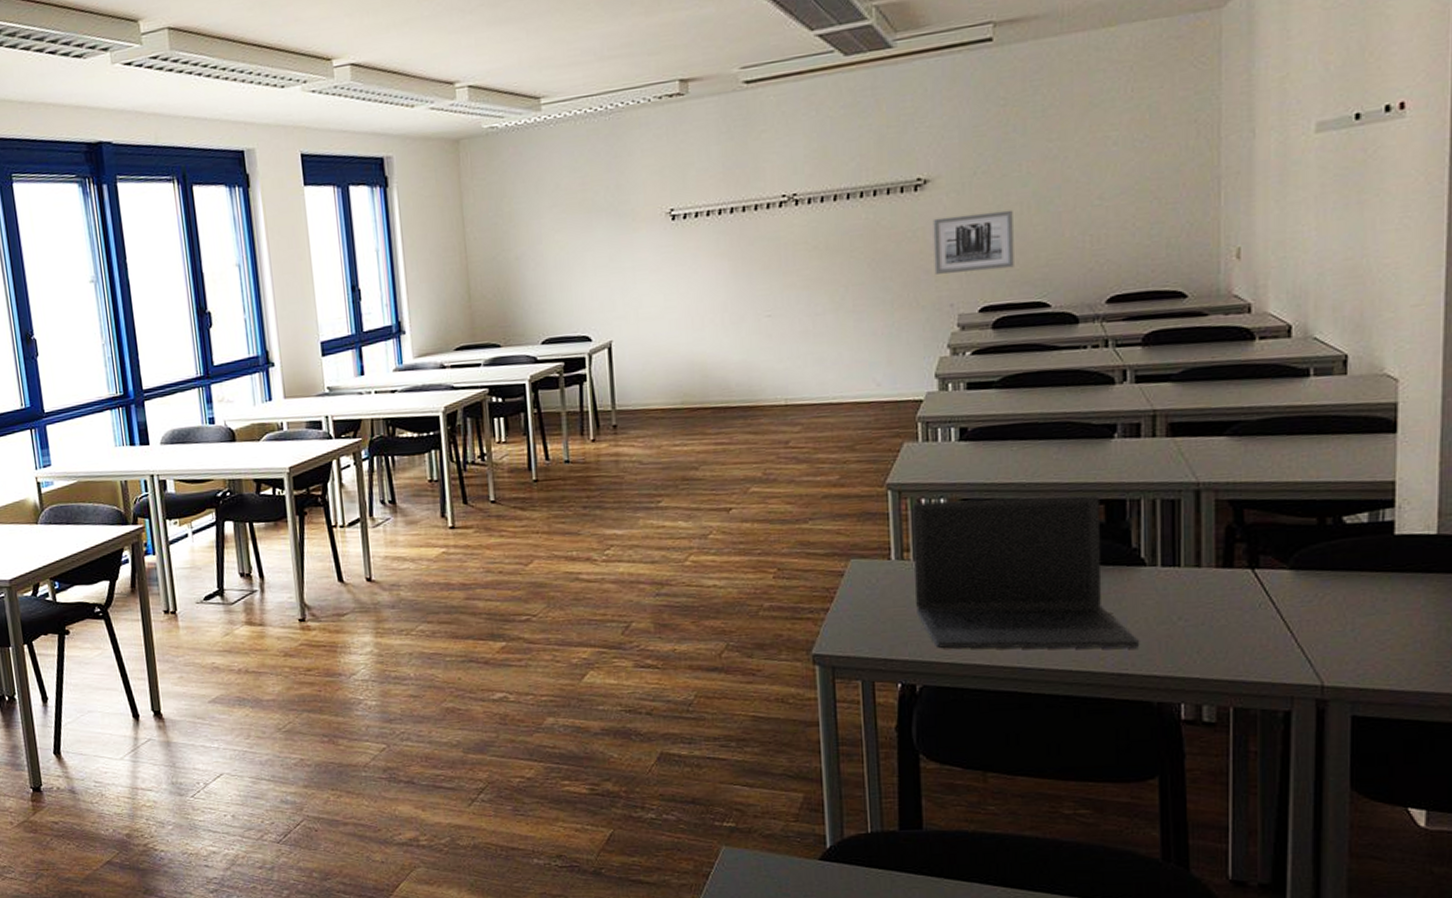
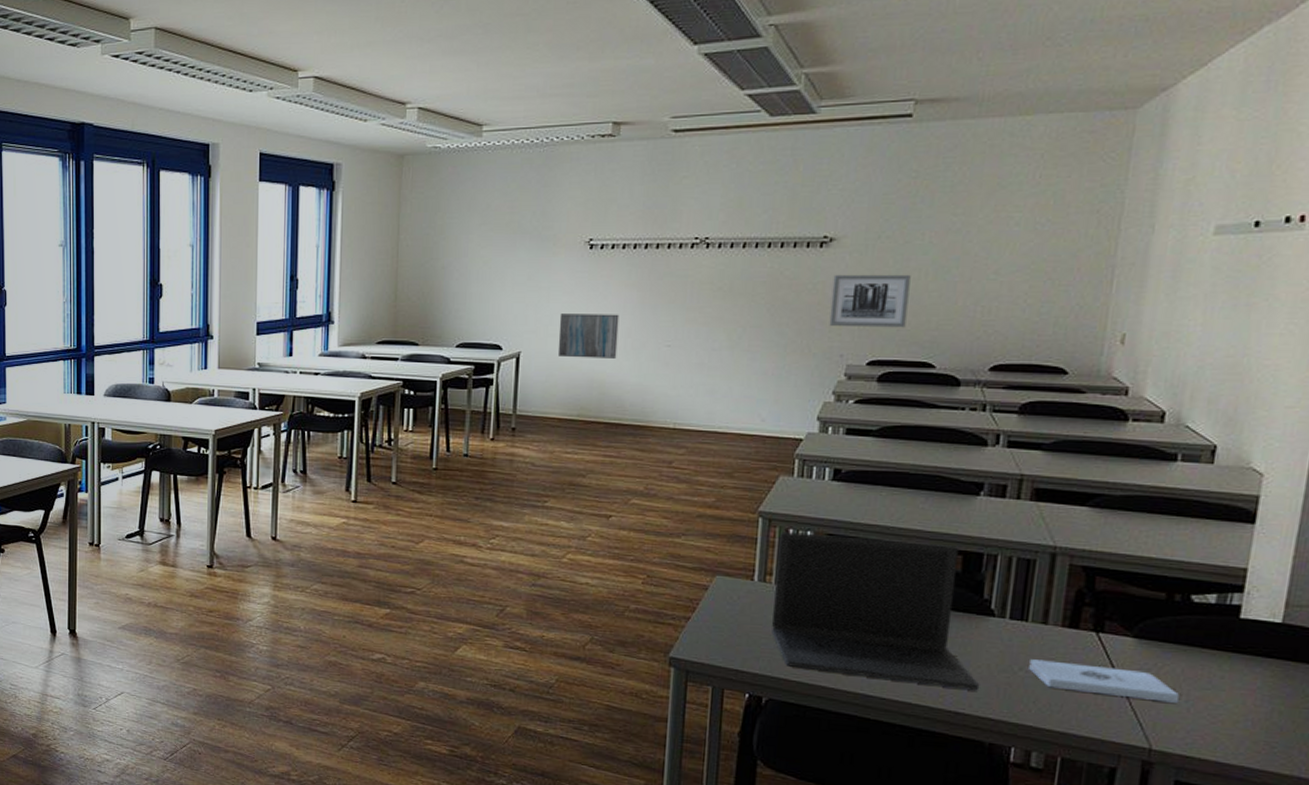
wall art: none [649,287,716,342] -> present [557,314,620,358]
notepad: none [1188,604,1344,635] -> present [1029,659,1179,703]

